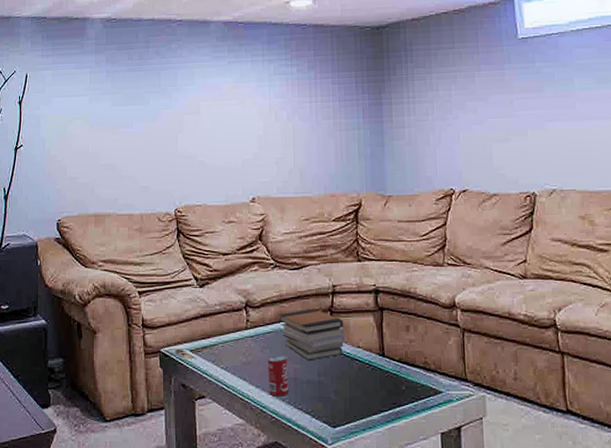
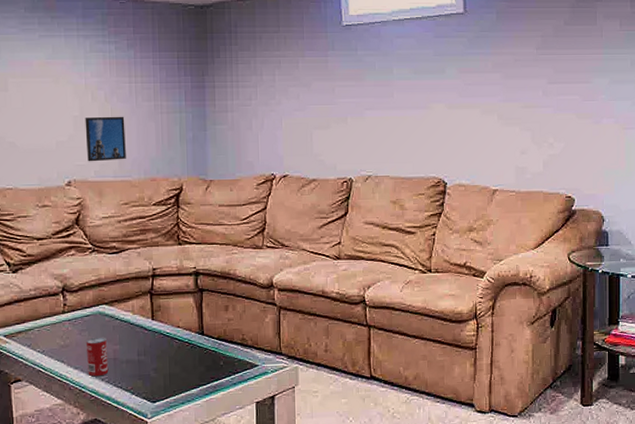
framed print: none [268,134,307,179] -> present [85,116,126,162]
book stack: present [279,308,345,361] -> none [97,291,165,342]

